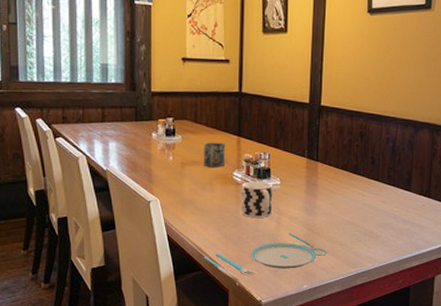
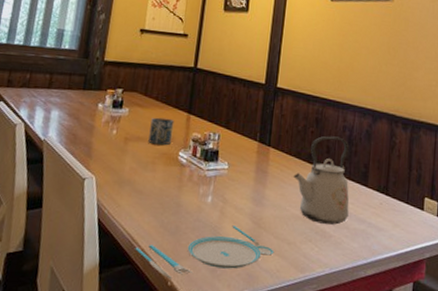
cup: present [242,181,273,218] -> none [183,163,220,206]
kettle: none [342,148,394,226] -> present [293,136,349,225]

